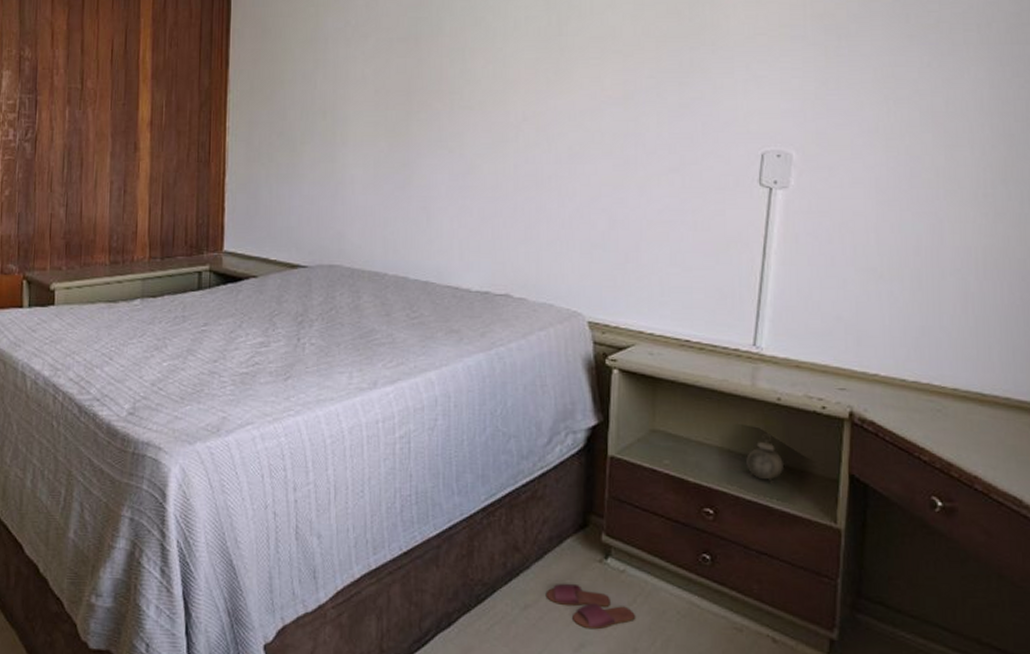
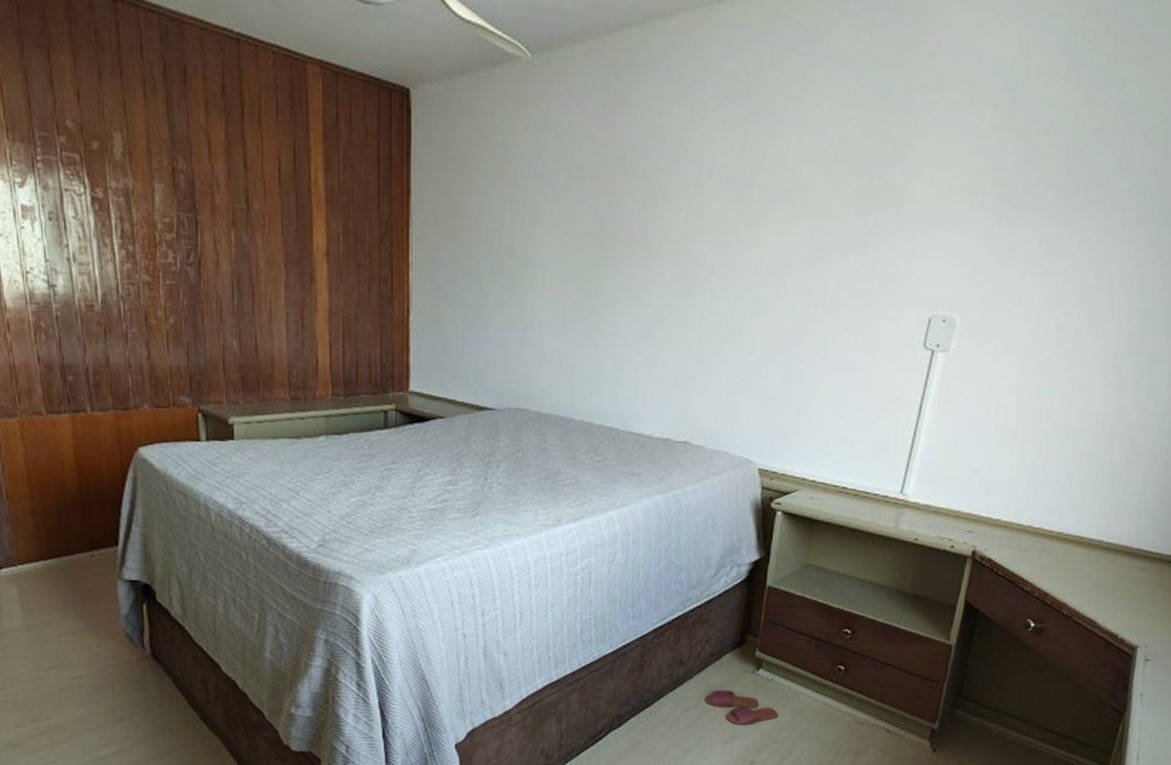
alarm clock: present [746,434,785,485] -> none [882,568,914,610]

